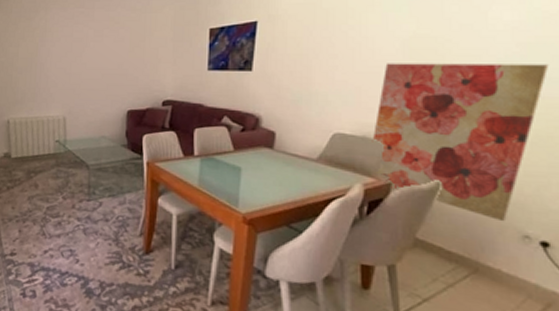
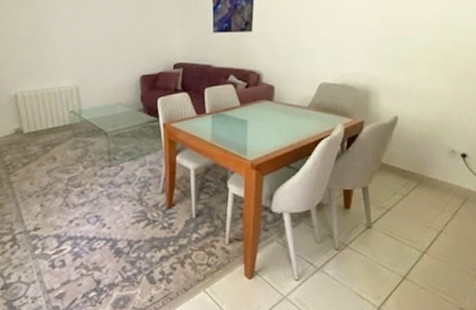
wall art: present [372,63,549,222] -> none [349,17,468,143]

